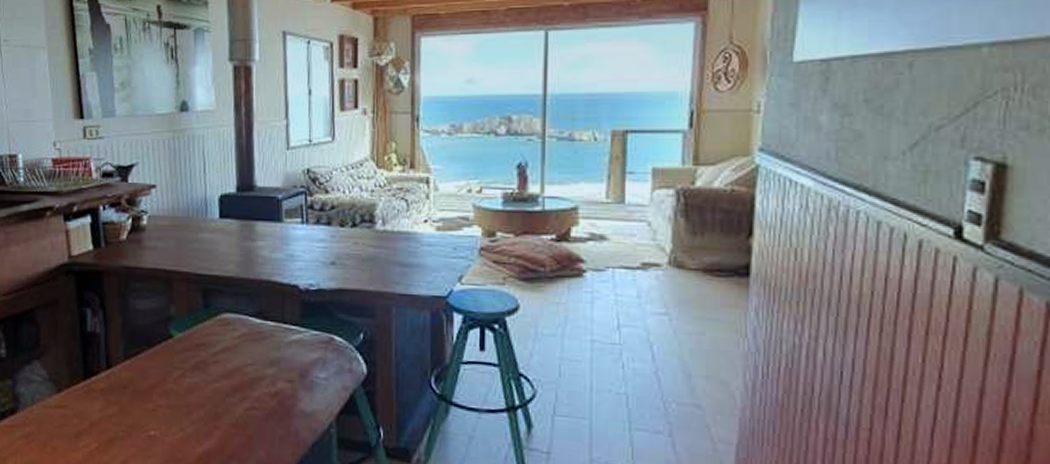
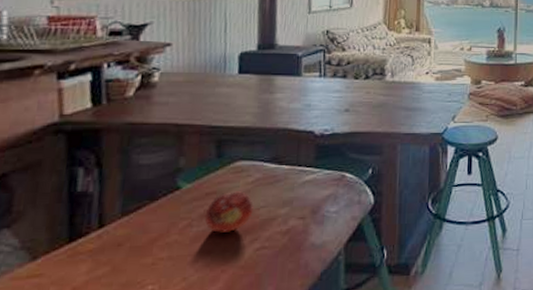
fruit: none [196,345,242,387] -> present [204,191,255,233]

